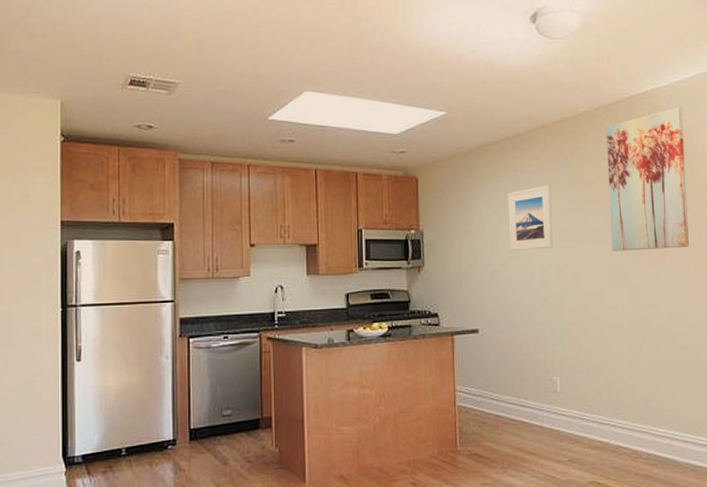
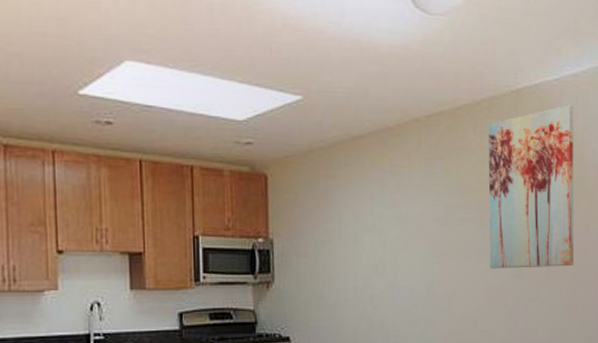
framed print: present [508,185,553,250] -> none [374,190,424,265]

